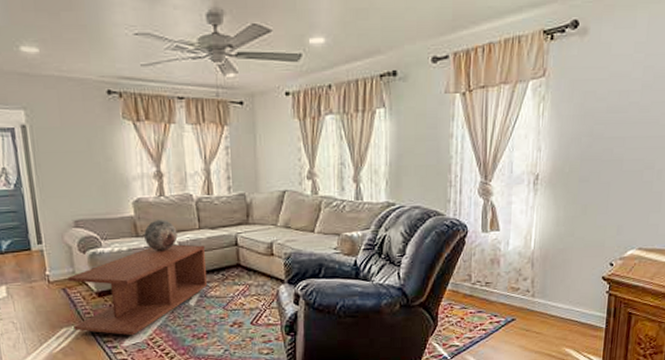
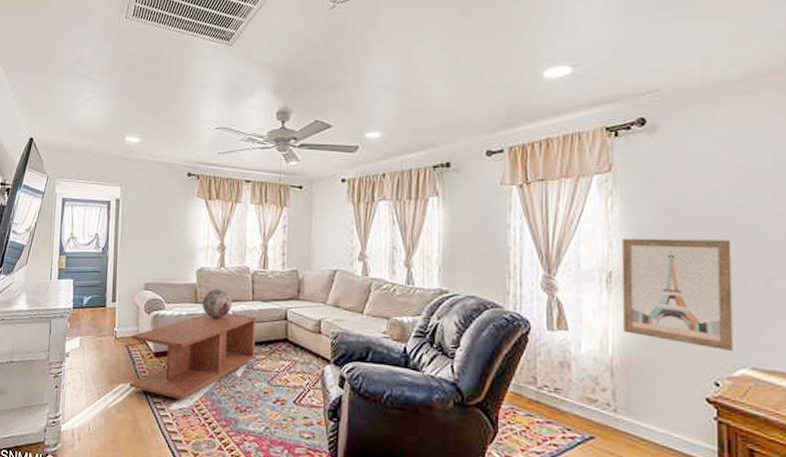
wall art: none [544,139,636,237] -> present [623,238,734,352]

